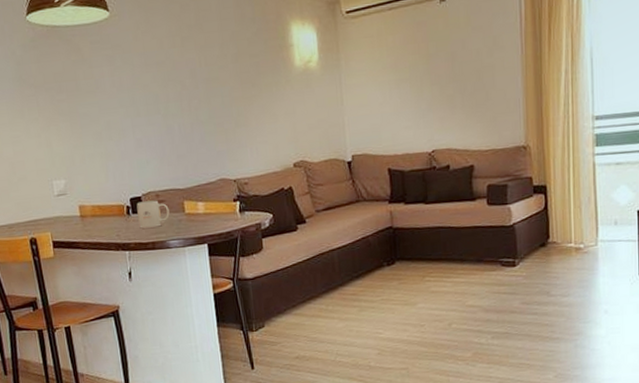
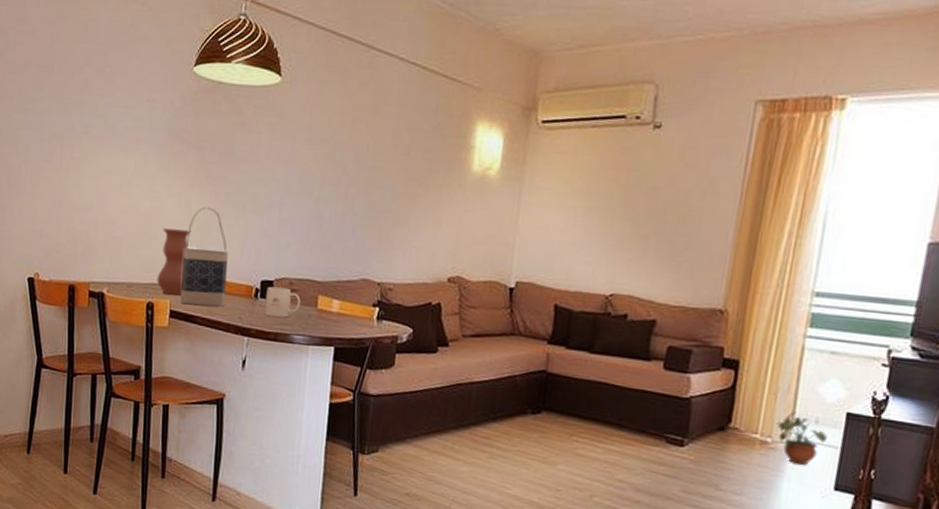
vase: none [30,166,61,229] -> present [157,228,192,296]
bag: none [53,141,101,234] -> present [180,206,228,307]
potted plant: none [584,218,626,261] -> present [775,411,827,465]

